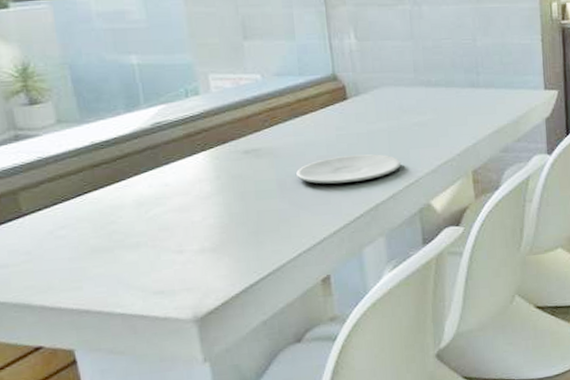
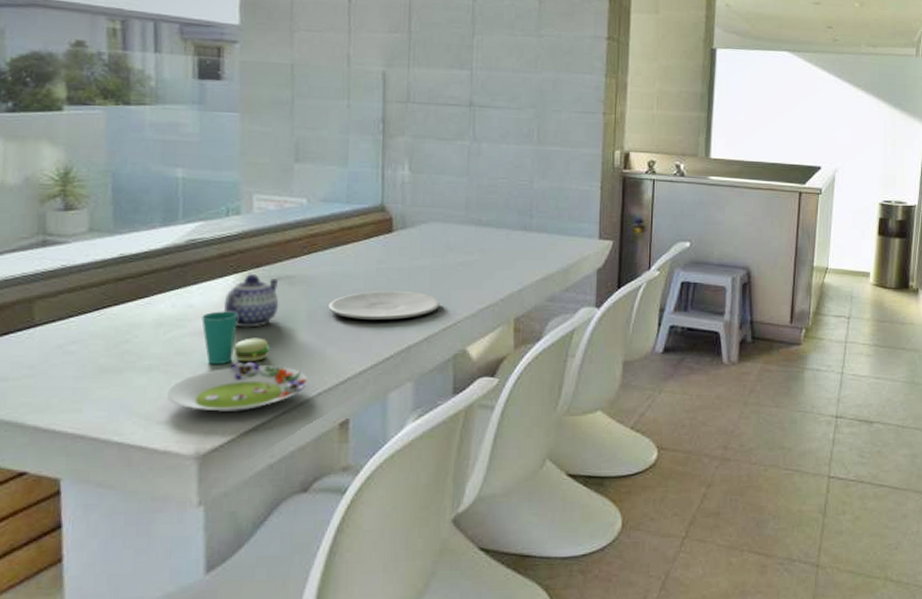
salad plate: none [157,231,288,279] -> present [166,362,309,412]
cup: none [178,186,248,237] -> present [201,311,270,365]
teapot: none [197,149,250,201] -> present [223,273,279,328]

